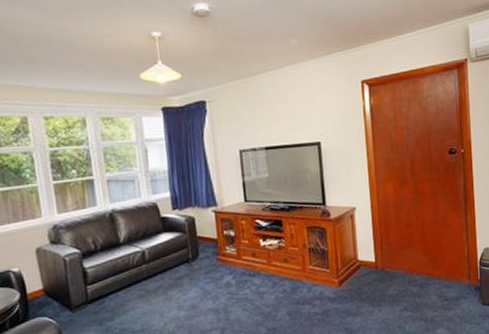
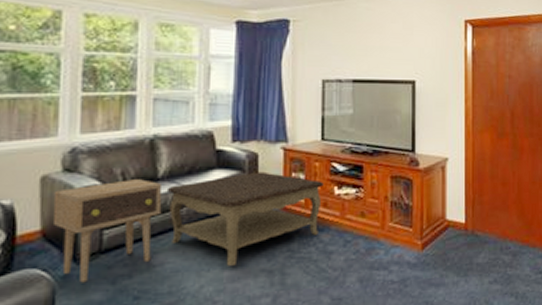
side table: none [47,245,127,326] -> present [52,179,162,283]
coffee table: none [128,231,251,308] -> present [166,171,324,266]

